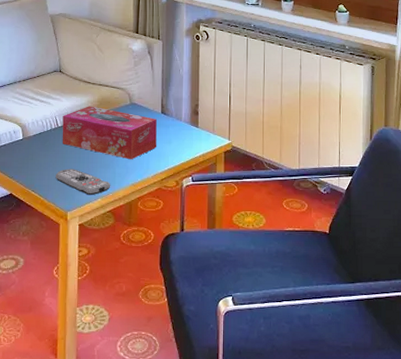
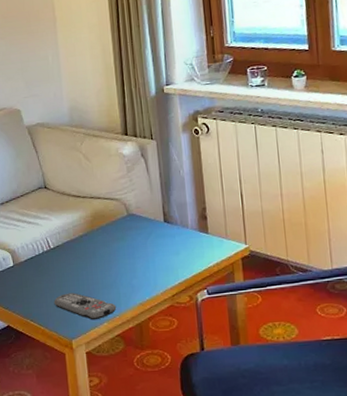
tissue box: present [62,106,157,160] -> none [54,222,163,277]

